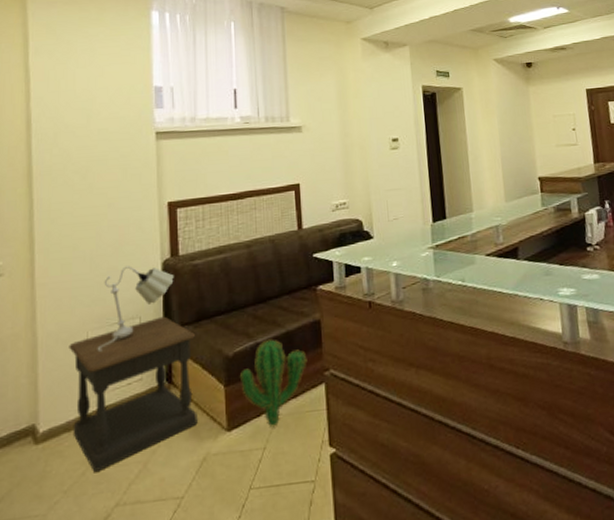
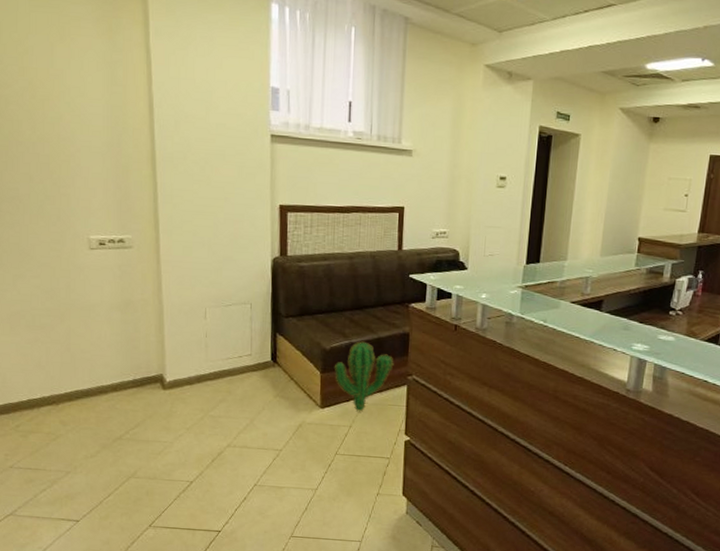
side table: present [69,316,198,472] -> none [190,306,299,419]
table lamp: present [97,266,174,351] -> none [213,257,282,326]

